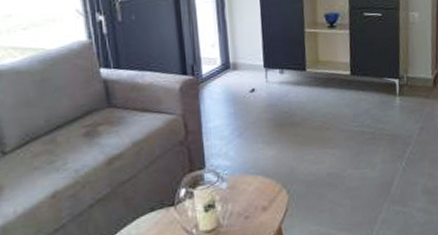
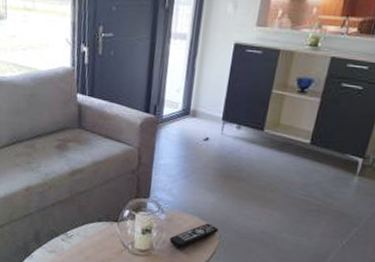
remote control: none [237,179,285,216] -> present [169,223,219,248]

